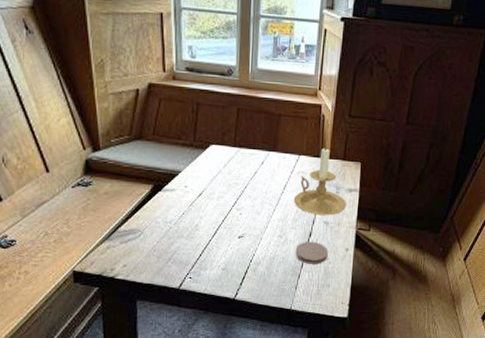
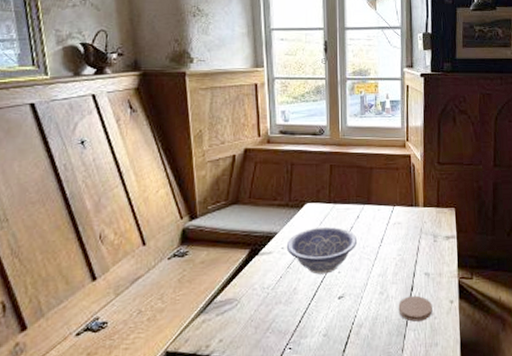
decorative bowl: none [189,169,261,214] -> present [286,226,358,275]
candle holder: present [293,147,347,216] -> none [391,195,446,267]

